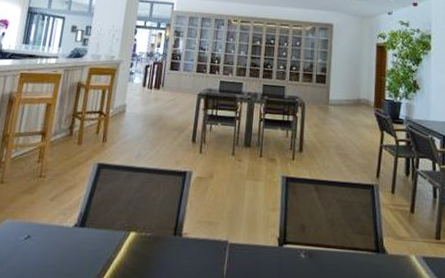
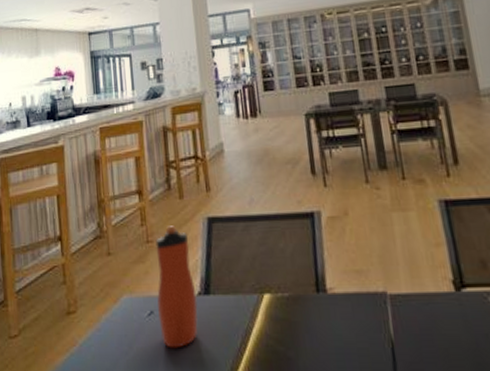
water bottle: none [32,165,78,270] -> present [155,225,198,349]

